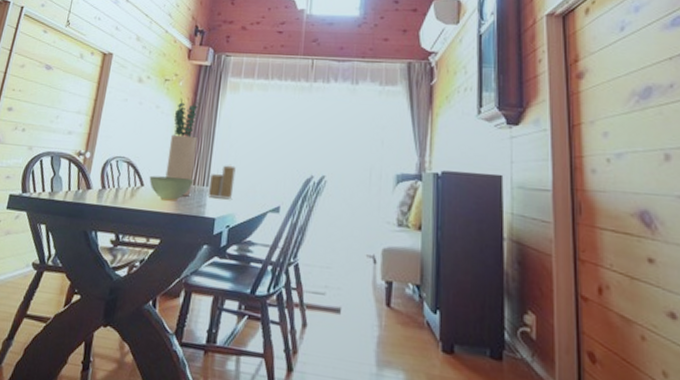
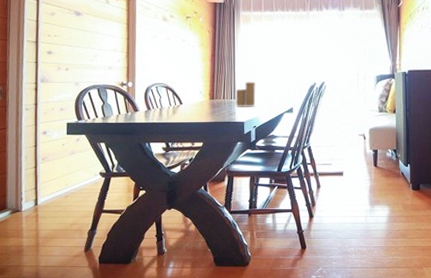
bowl: present [149,175,194,203] -> none [186,94,223,114]
vase: present [165,98,200,197] -> none [198,32,222,109]

